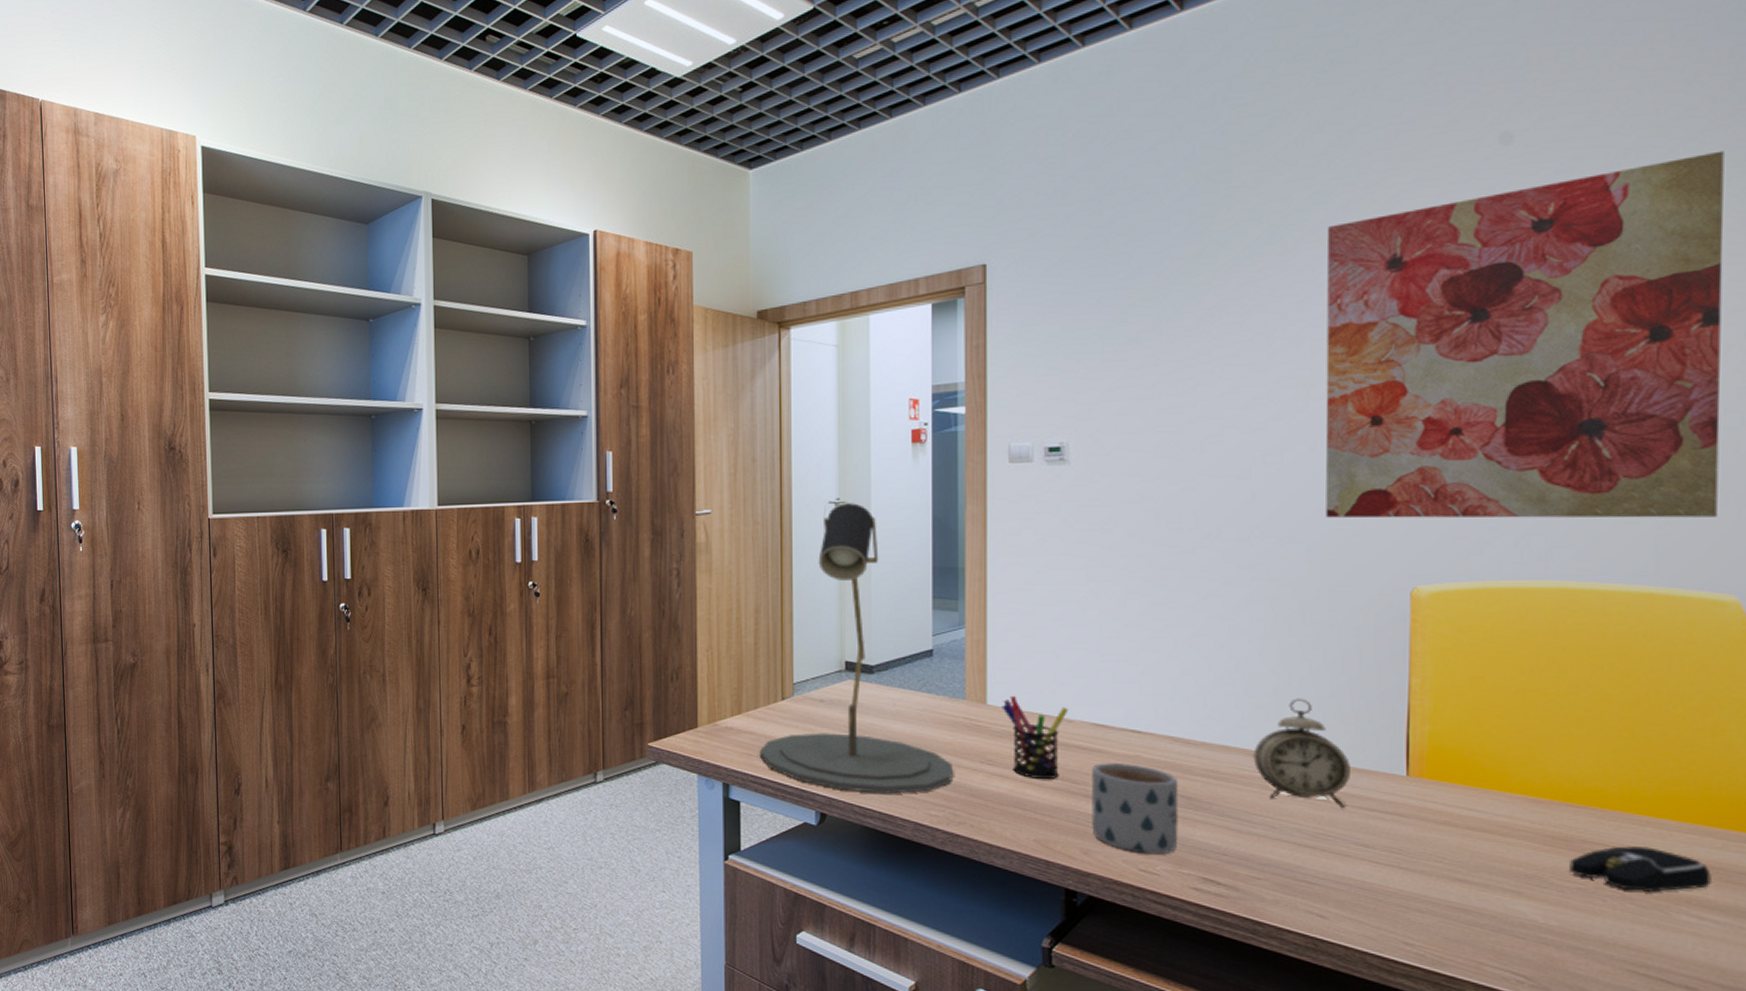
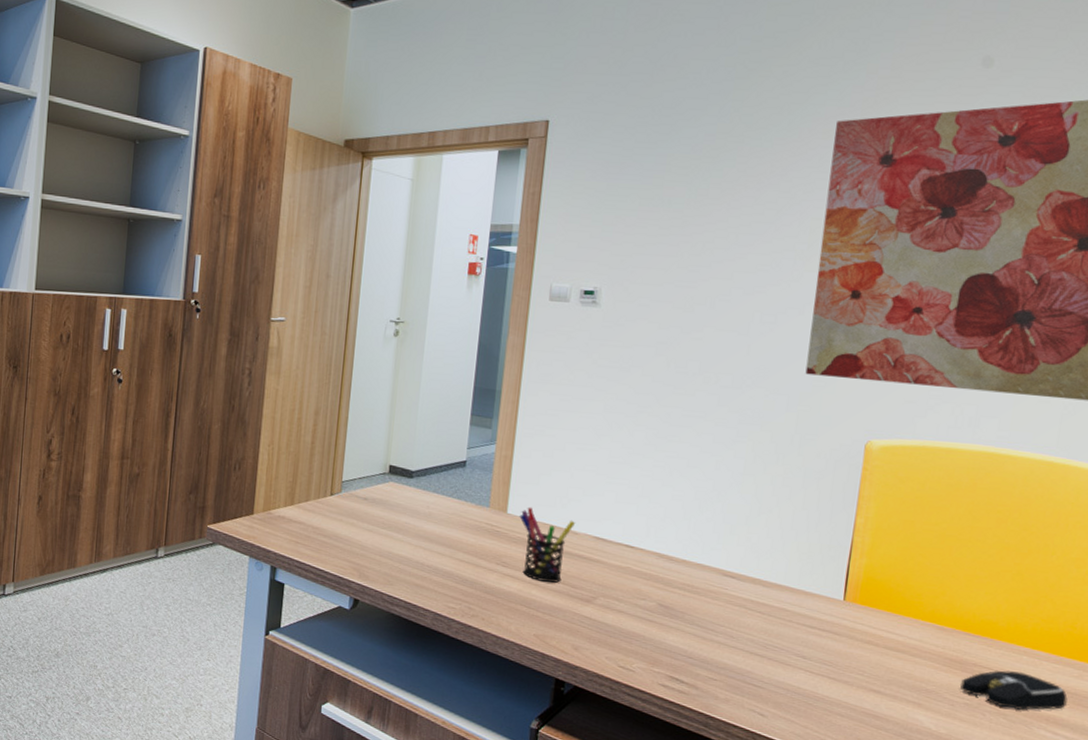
desk lamp: present [760,502,952,794] -> none [306,322,472,587]
mug: present [1090,763,1179,855] -> none [583,571,660,654]
alarm clock: present [1253,698,1350,808] -> none [722,527,800,624]

